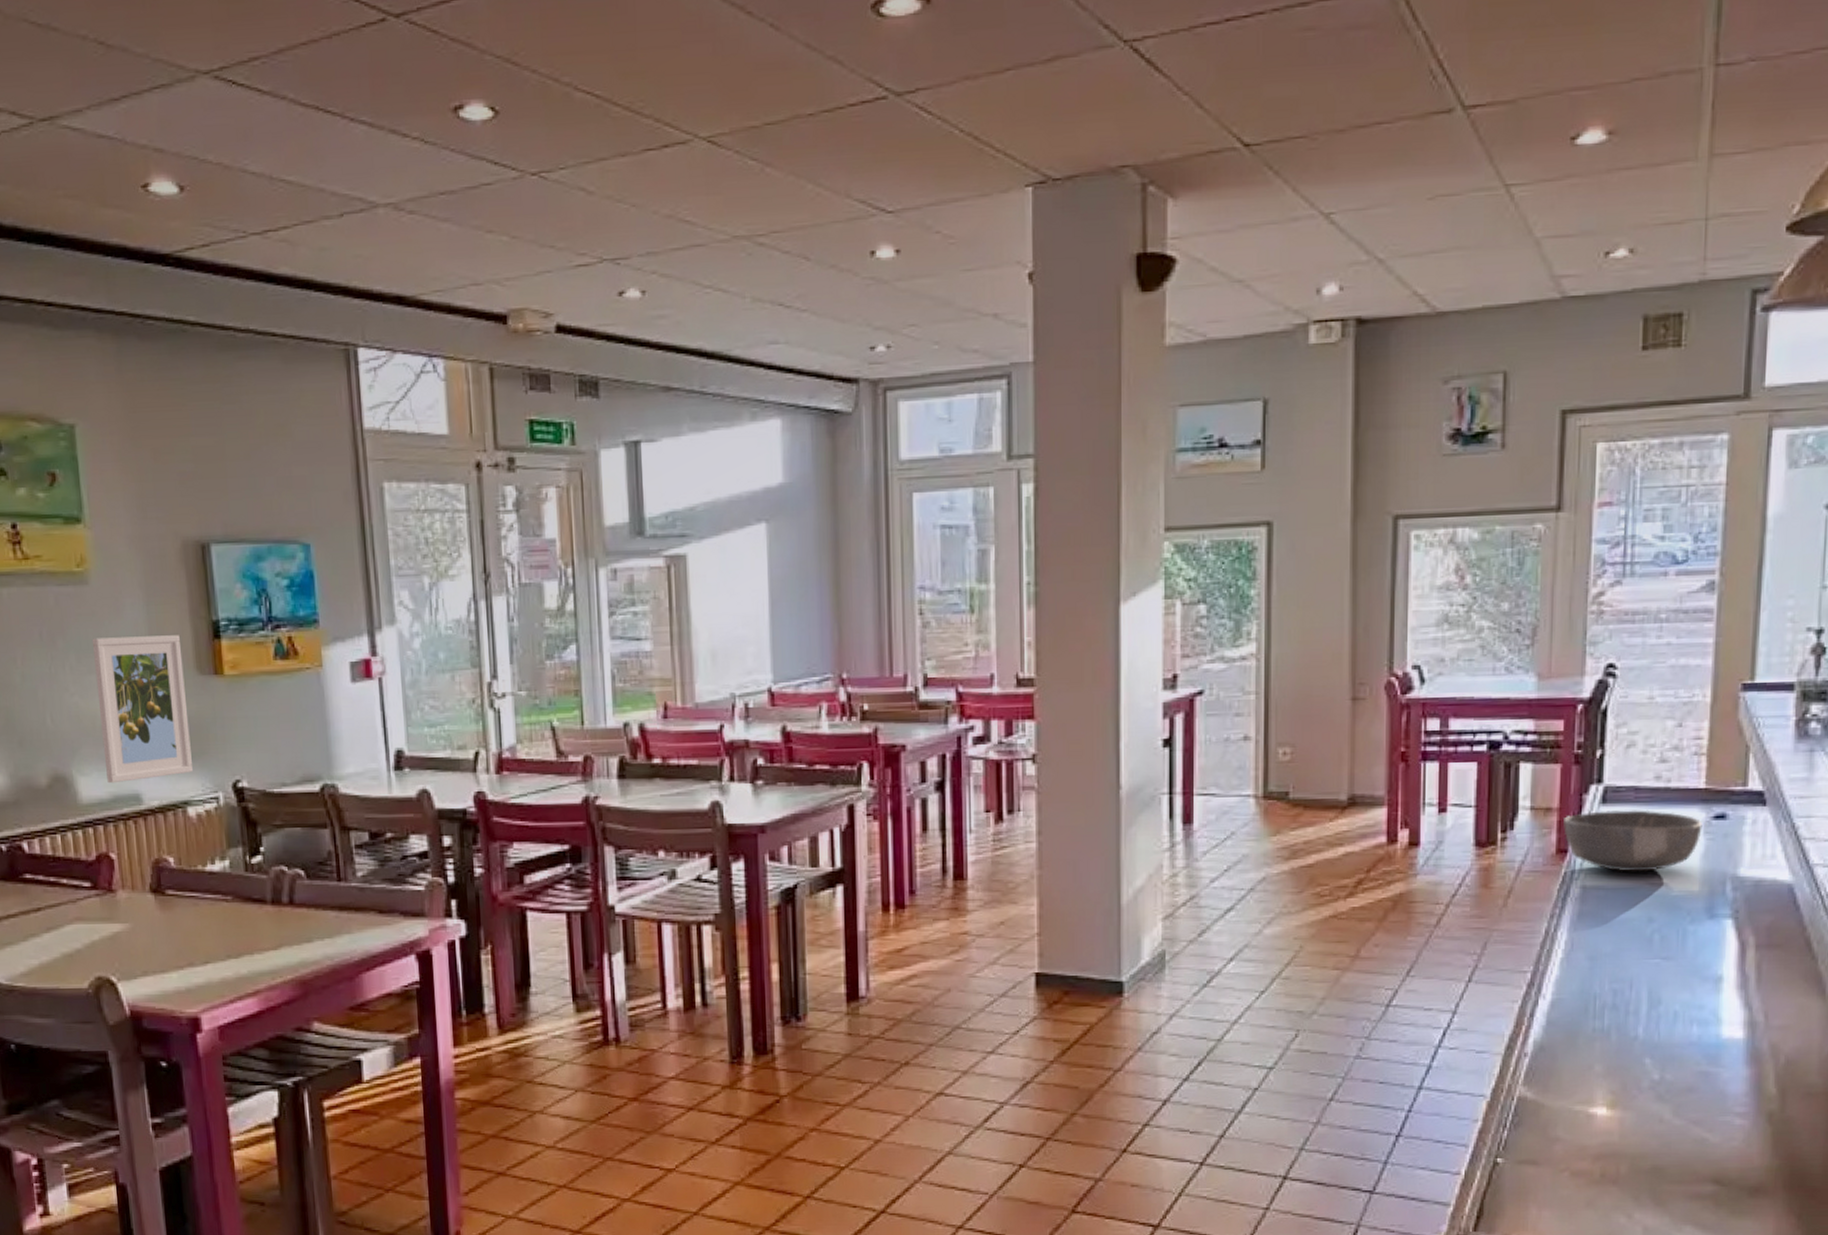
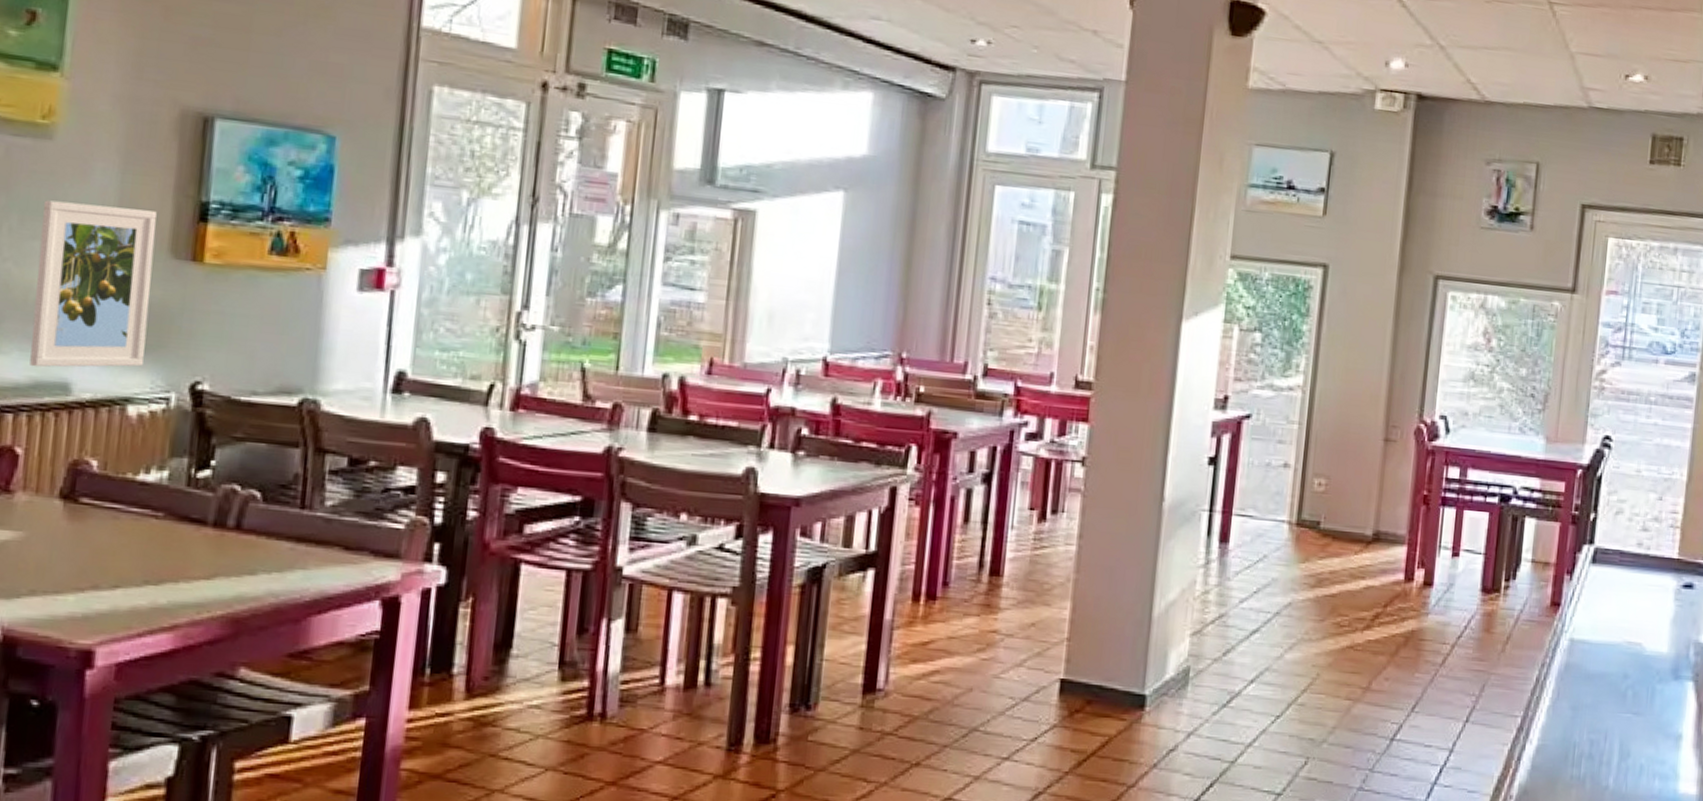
bowl: present [1564,810,1703,872] -> none [1558,570,1674,631]

